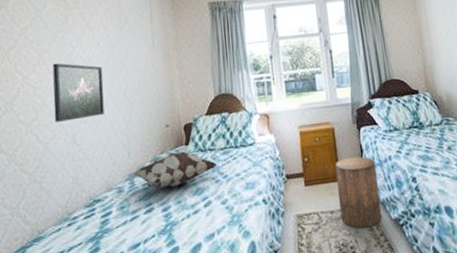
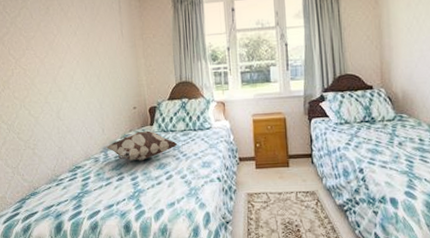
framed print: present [52,63,105,122] -> none [38,48,82,100]
stool: present [335,156,382,228] -> none [285,146,327,210]

